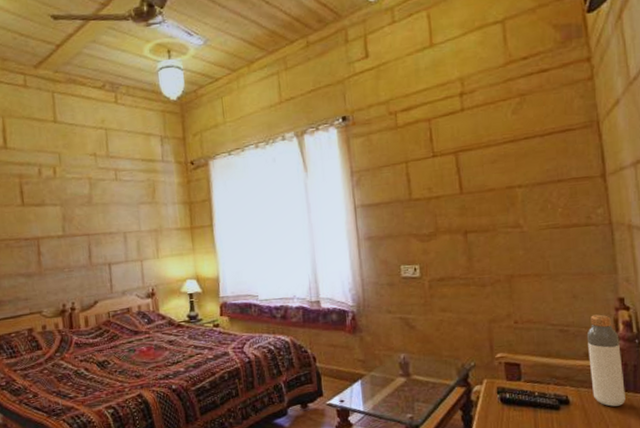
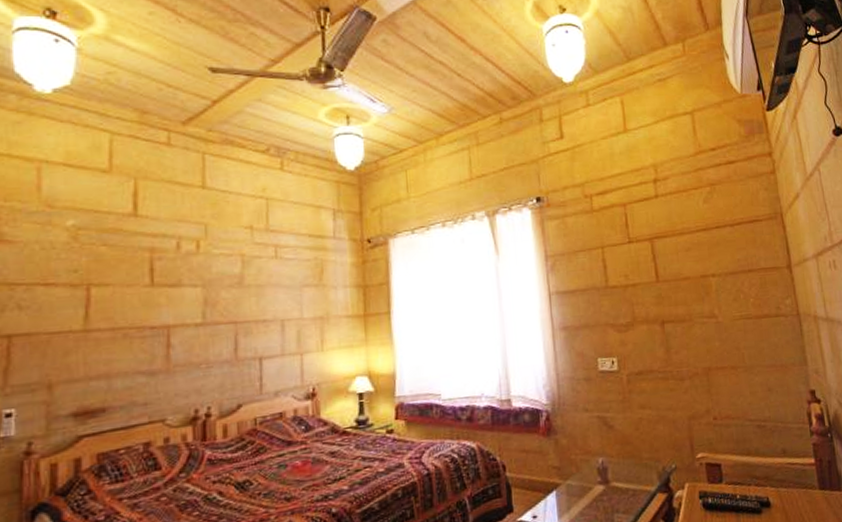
bottle: present [586,314,626,407] -> none [782,407,823,507]

